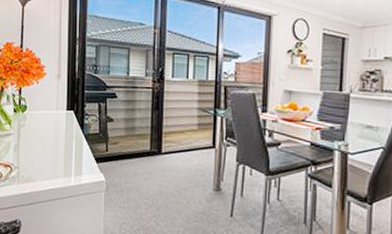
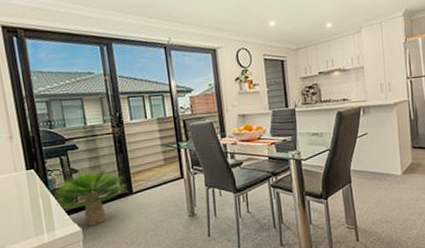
potted plant: none [87,120,156,178] -> present [54,166,126,226]

